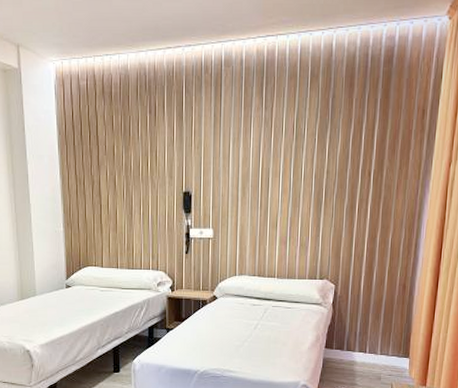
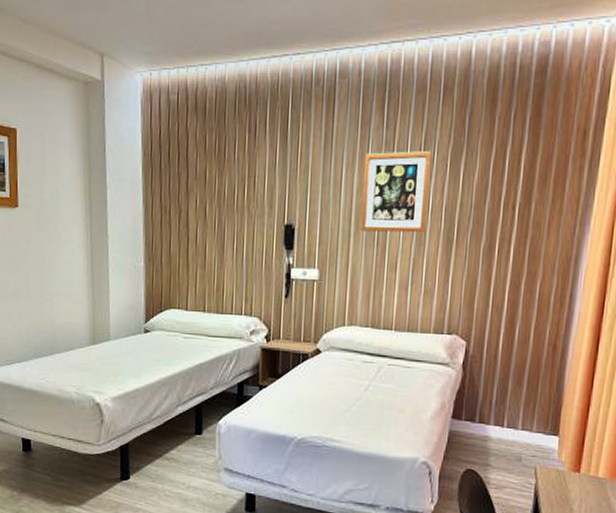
wall art: none [246,127,303,196] -> present [360,150,432,233]

